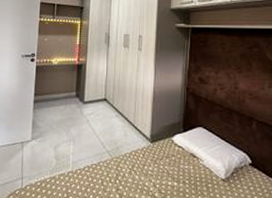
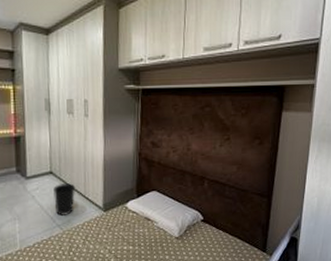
wastebasket: none [106,110,126,143] -> present [53,182,76,217]

